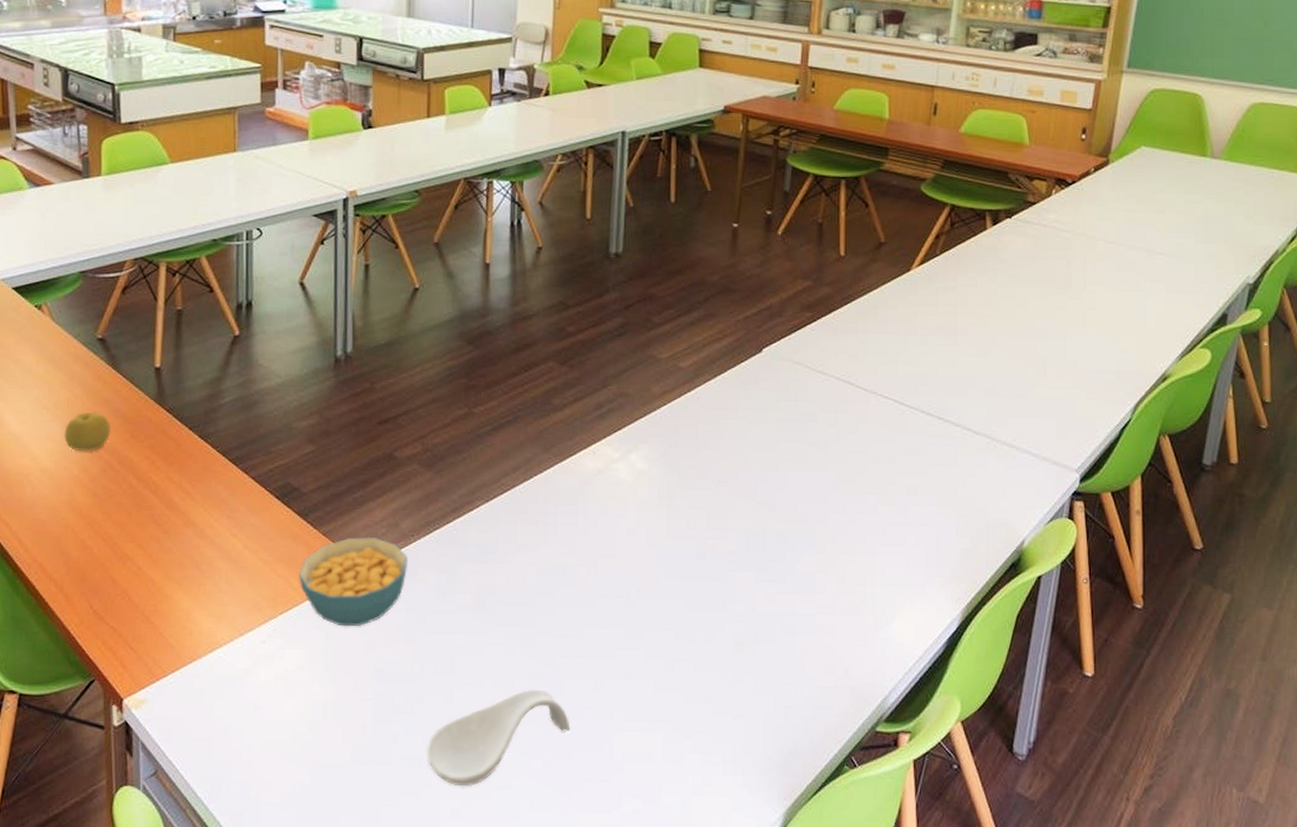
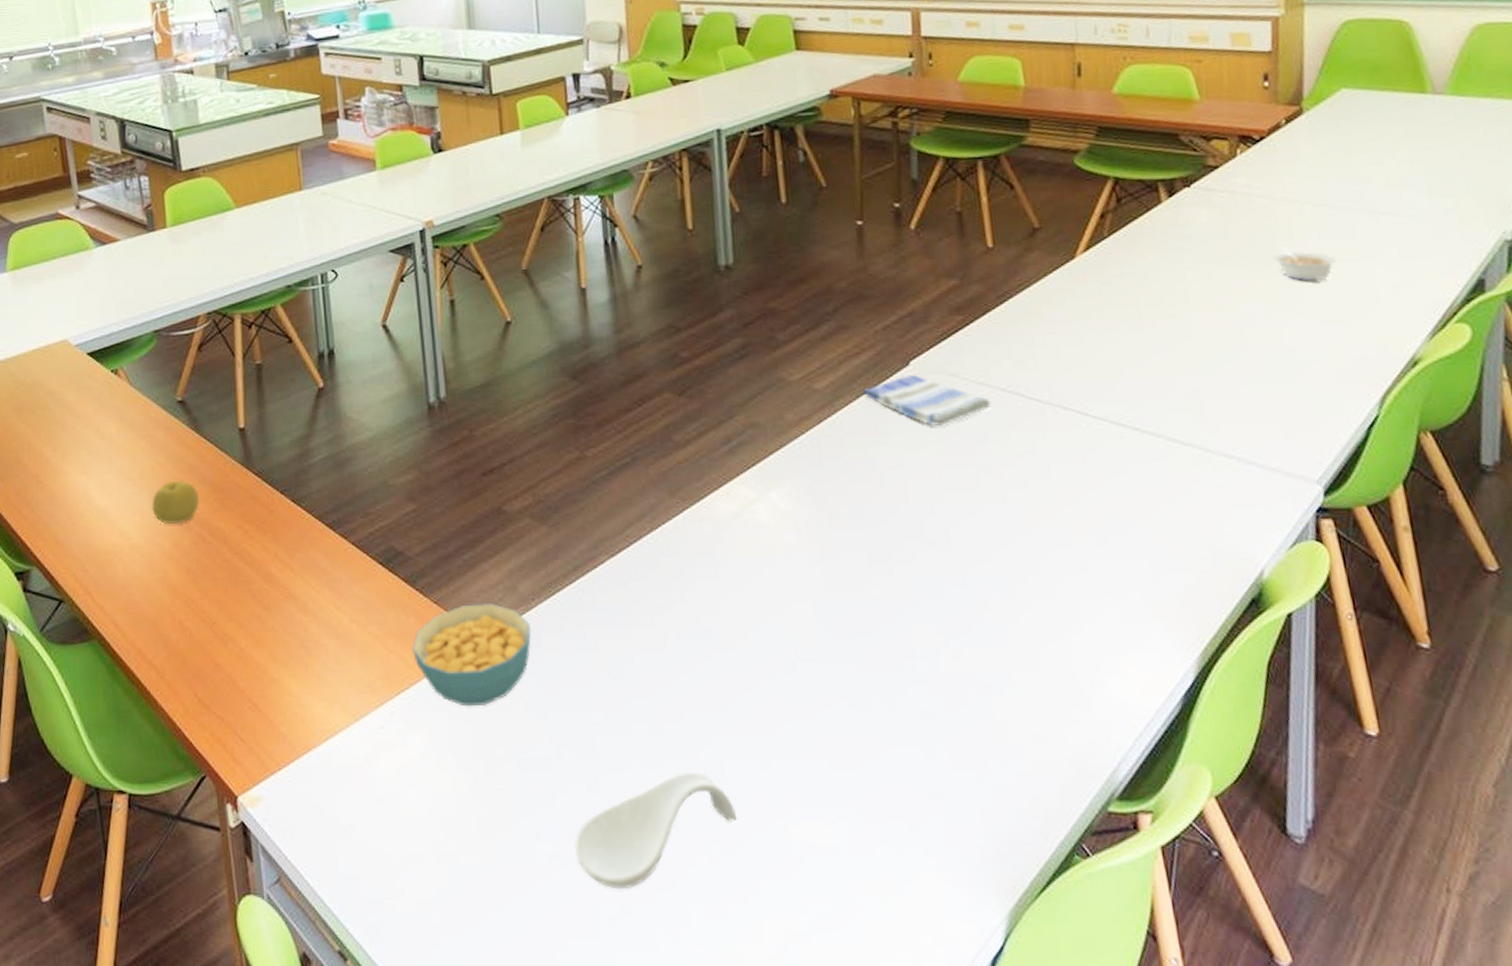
dish towel: none [719,360,825,406] -> present [862,375,991,427]
legume: none [1068,274,1117,306] -> present [1272,246,1337,281]

